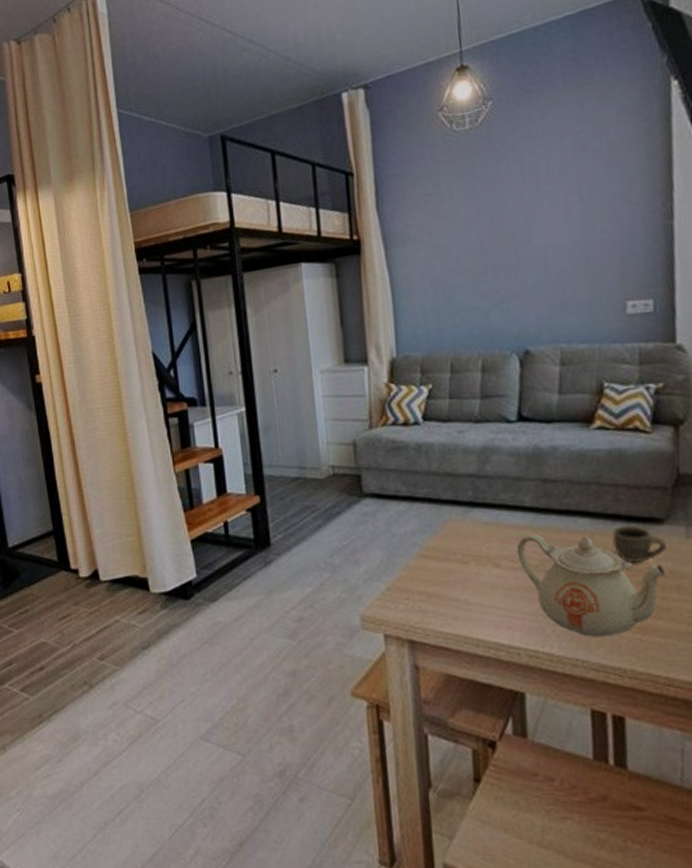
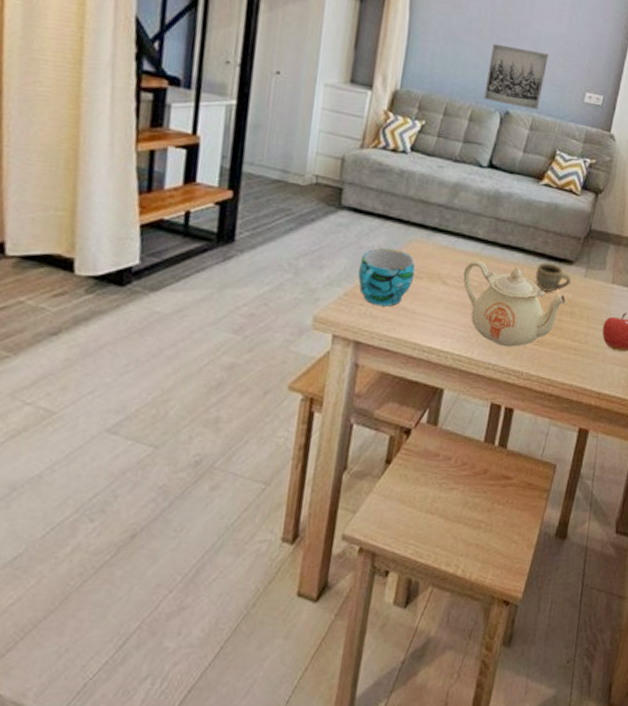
cup: none [395,533,460,599] -> present [358,248,416,307]
wall art: none [490,268,566,345] -> present [483,43,548,111]

